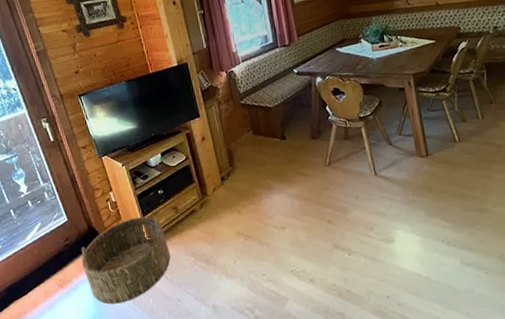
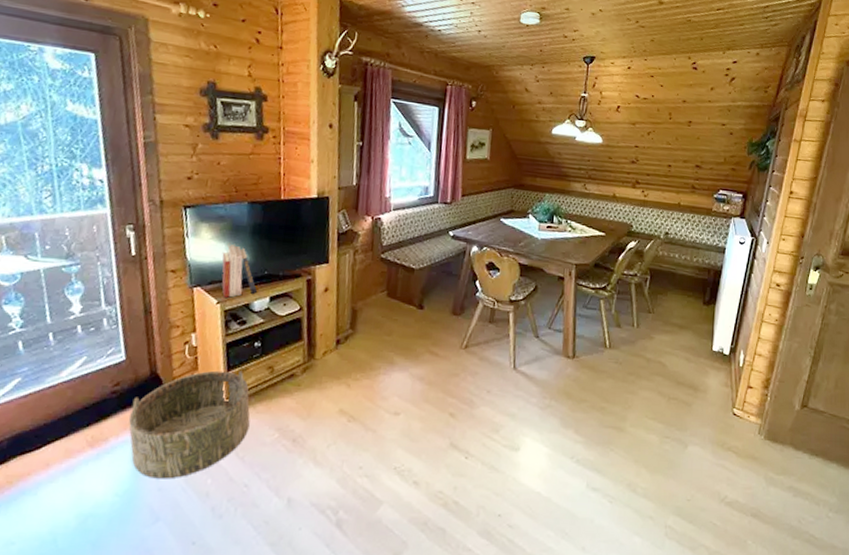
books: none [116,116,150,161] -> present [221,243,257,299]

